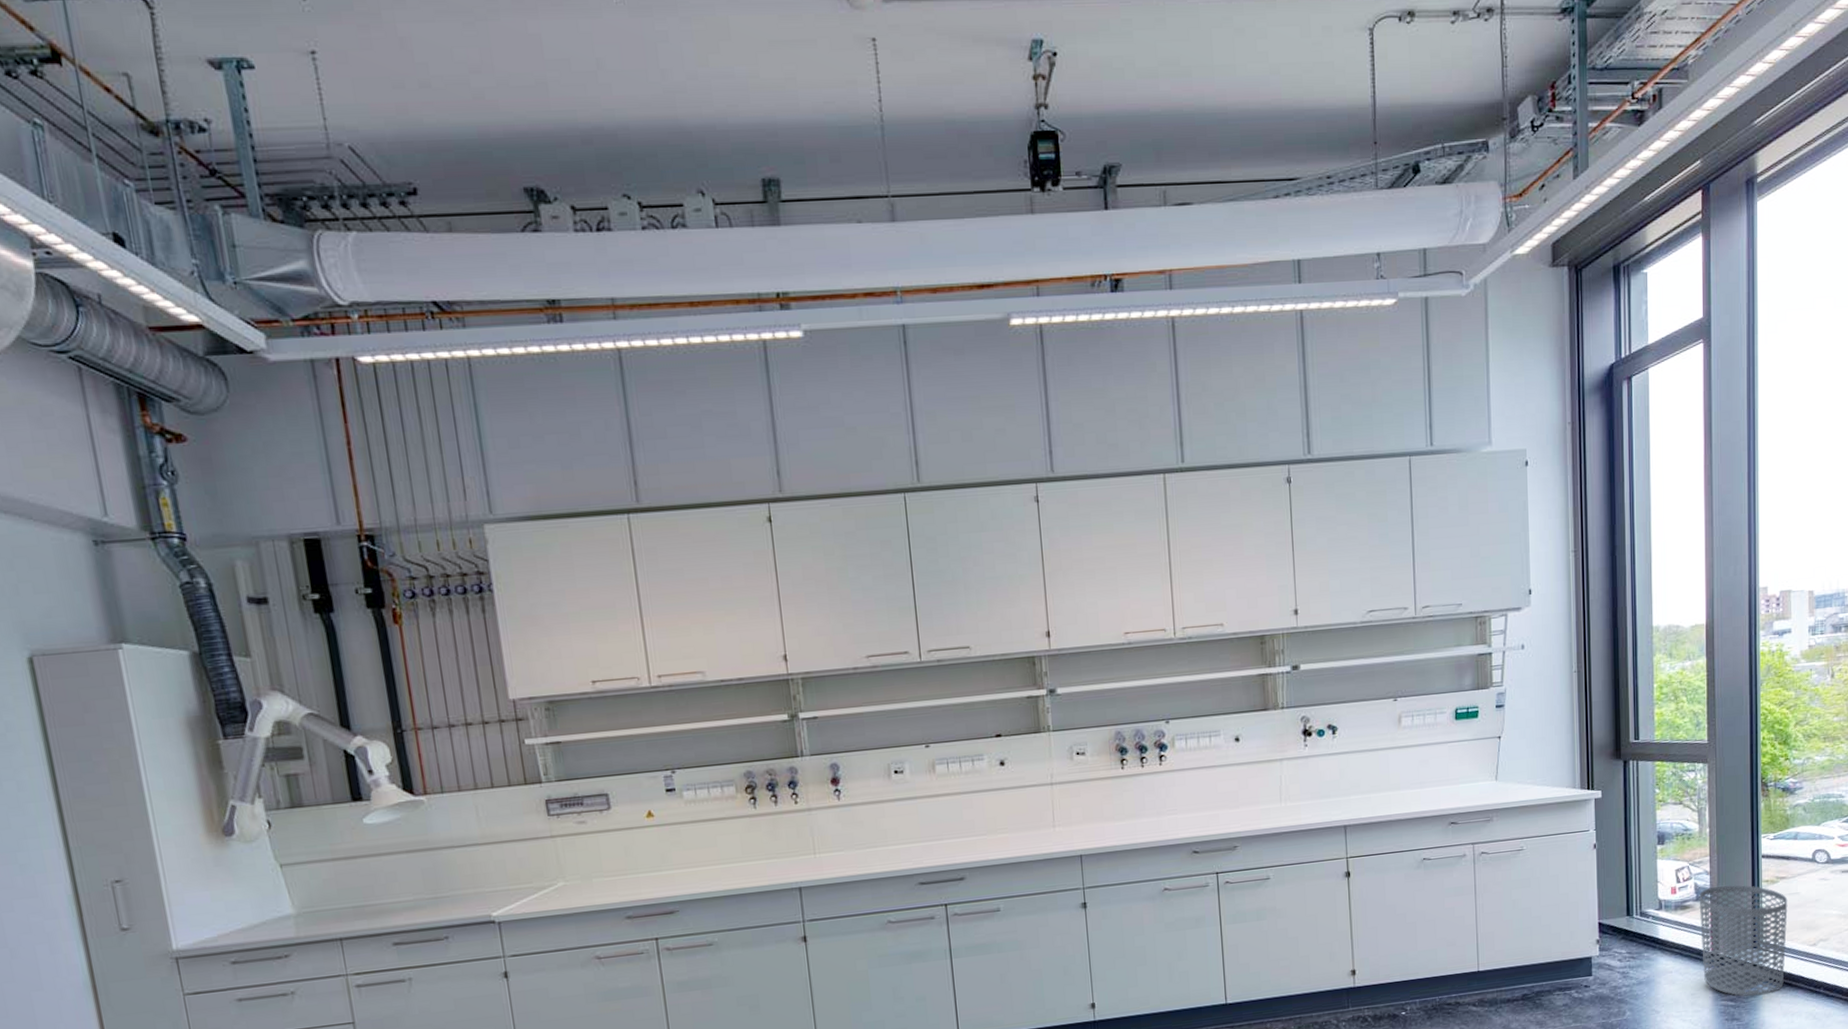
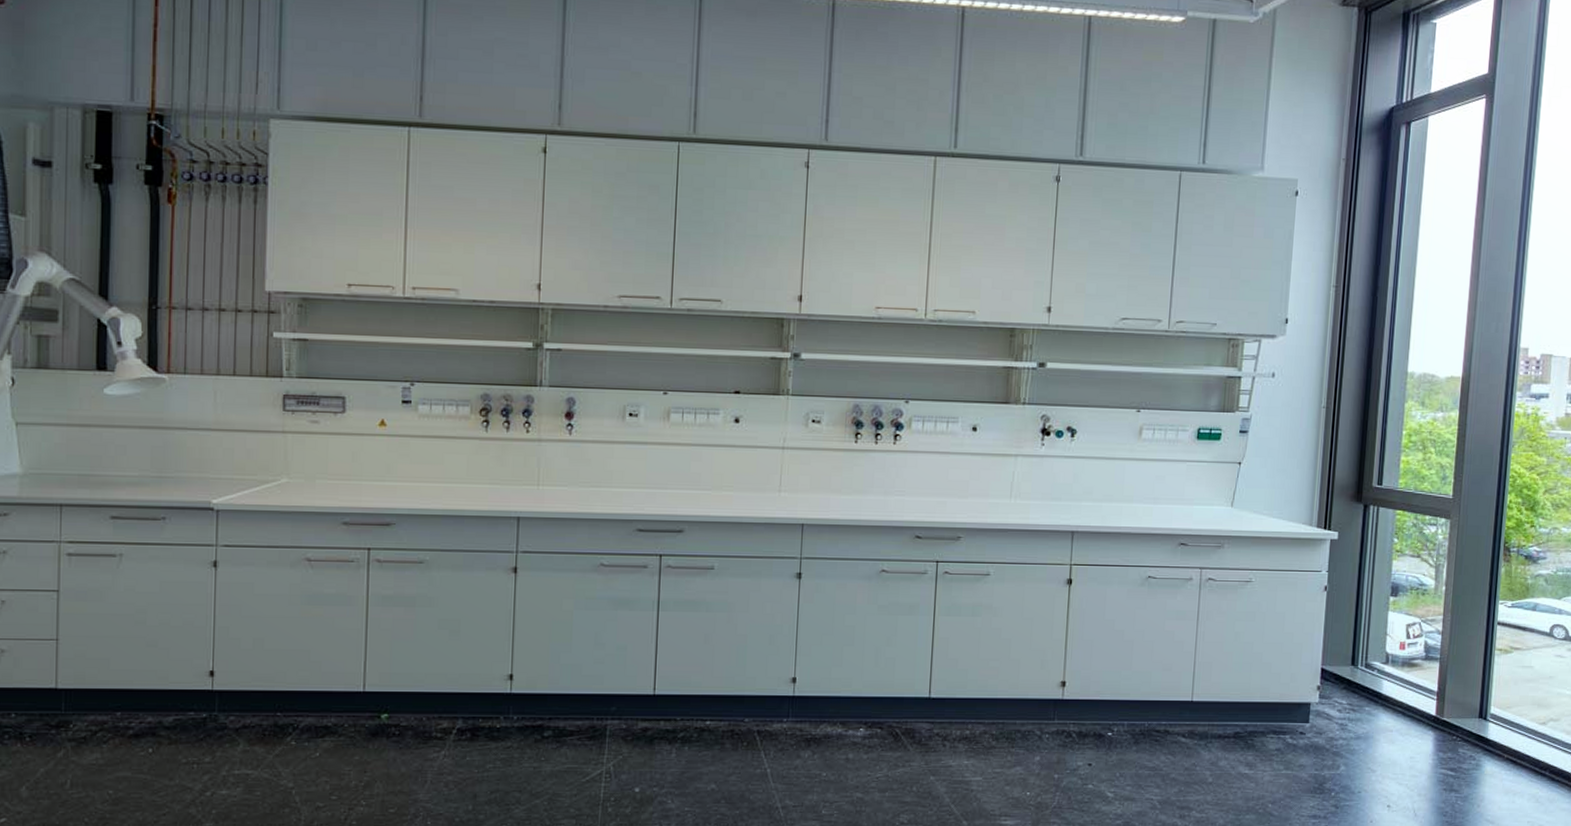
waste bin: present [1699,884,1788,997] -> none [1425,647,1520,769]

